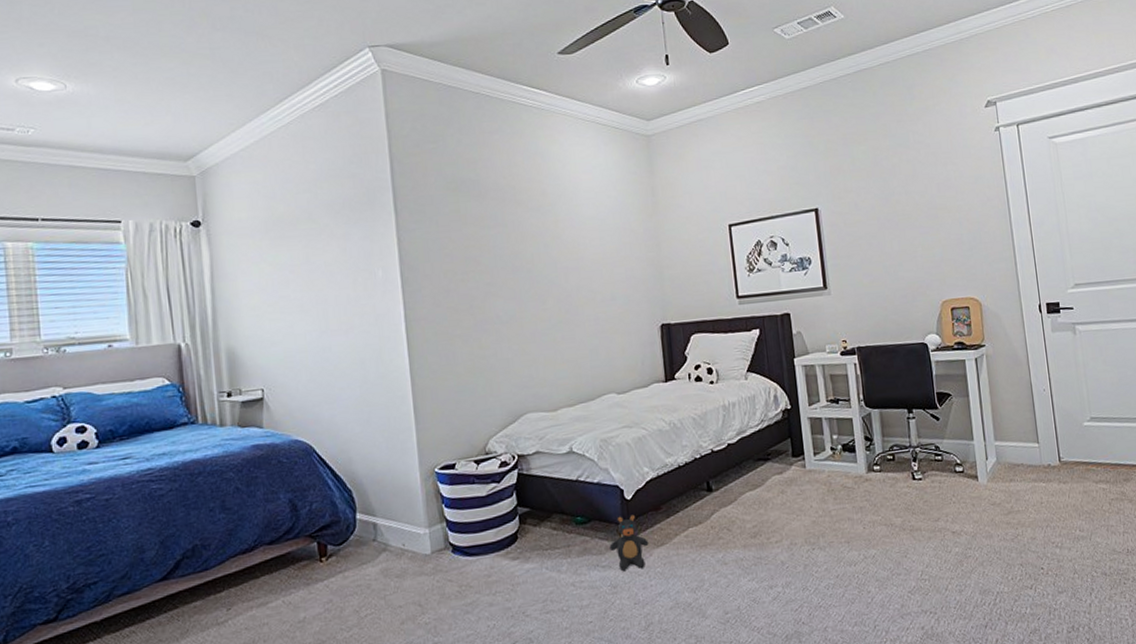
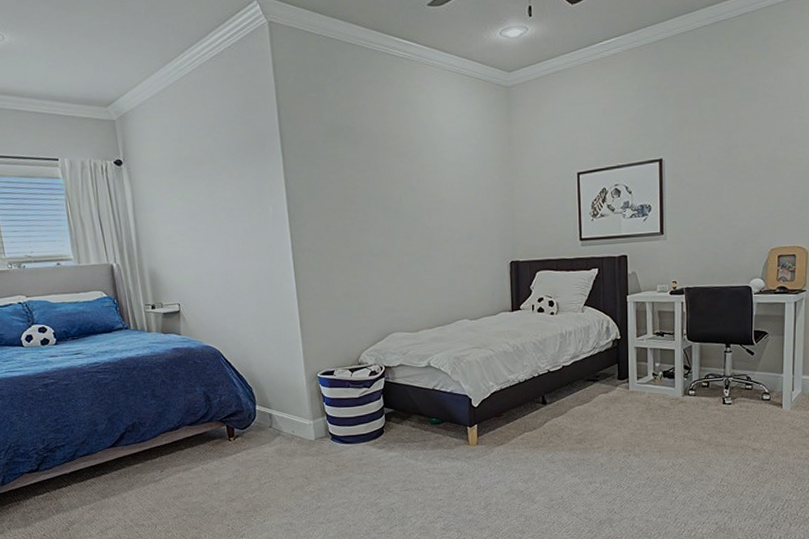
stuffed animal: present [609,514,649,571] -> none [458,419,491,462]

